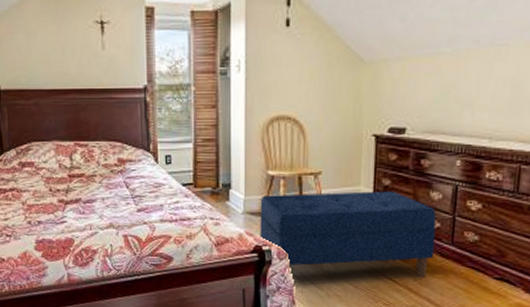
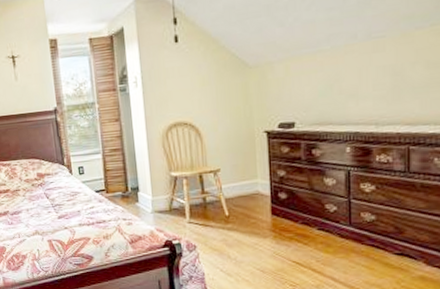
bench: present [260,191,437,278] -> none [166,181,334,259]

